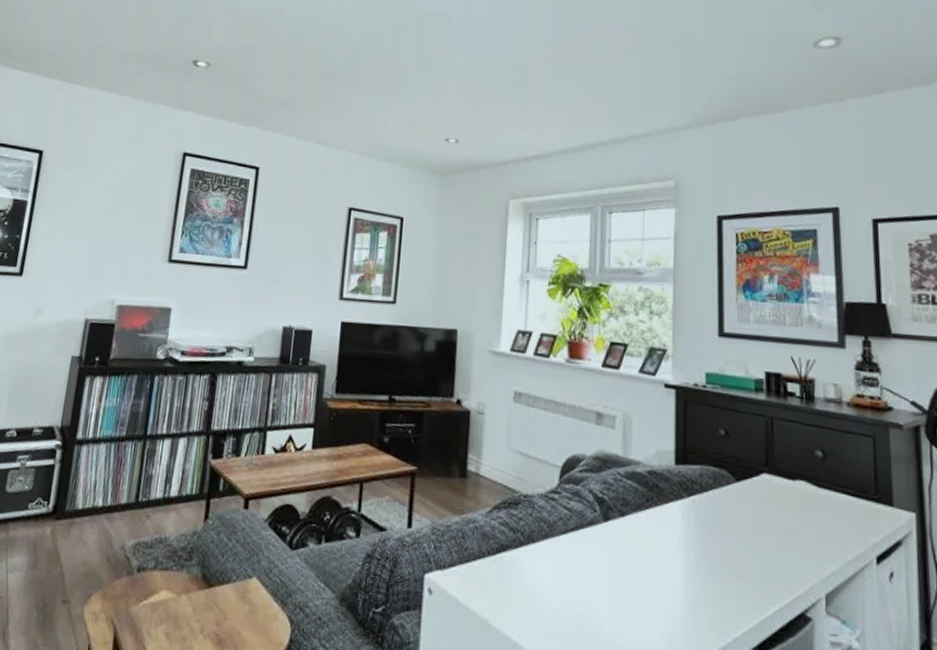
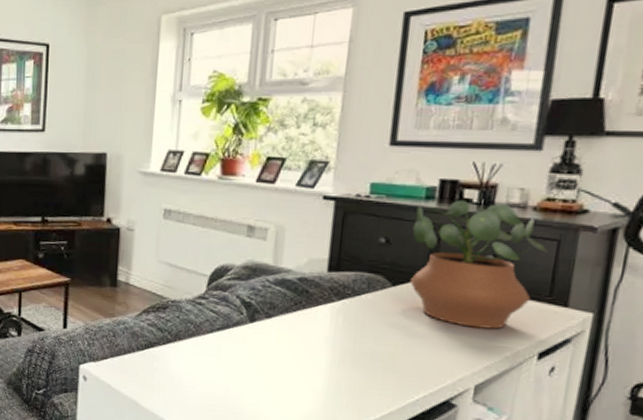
potted plant: none [747,393,867,530] -> present [409,199,549,329]

